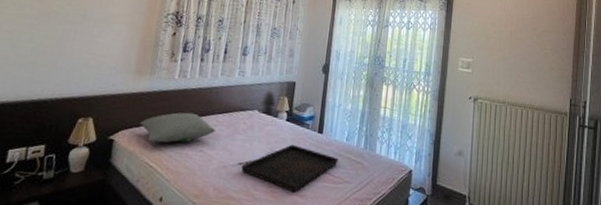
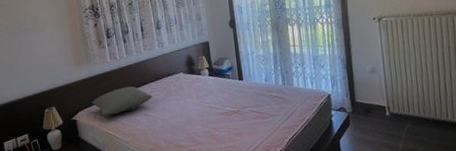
serving tray: present [240,144,339,193] -> none [181,94,262,133]

